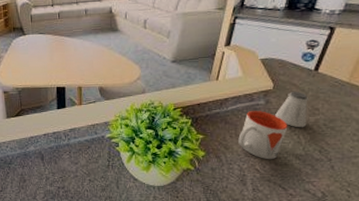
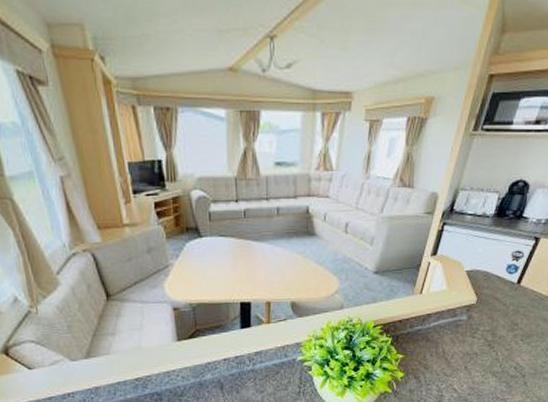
mug: present [238,111,288,160] -> none [438,327,488,379]
saltshaker: present [275,91,309,128] -> none [476,305,510,344]

